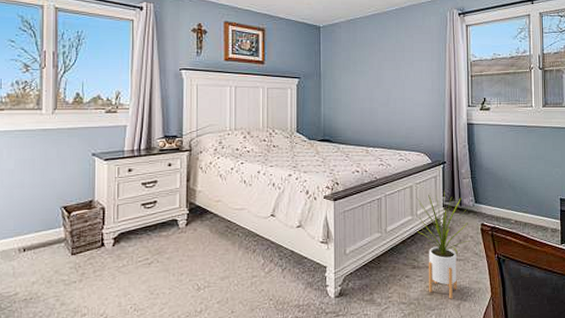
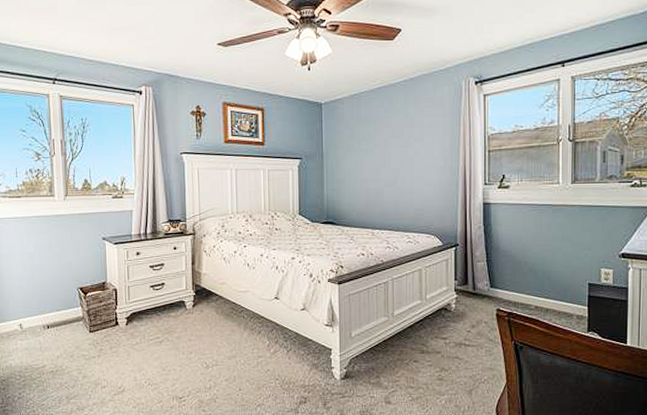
house plant: present [417,190,471,299] -> none [427,274,485,385]

